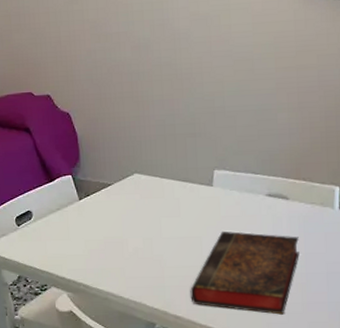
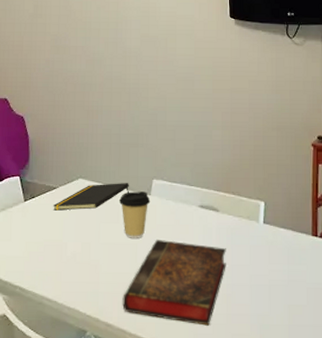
notepad: none [110,175,189,208] -> present [53,183,129,211]
coffee cup: none [179,183,213,232] -> present [119,191,151,238]

